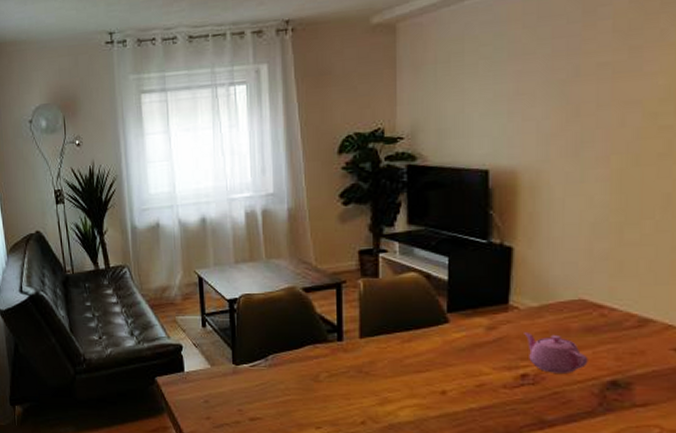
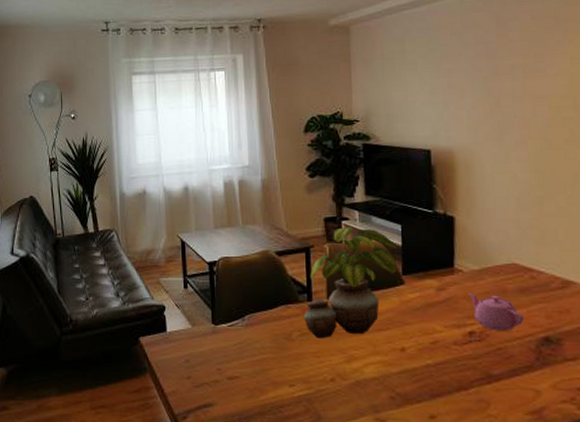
potted plant: none [333,260,442,380] -> present [304,227,398,339]

